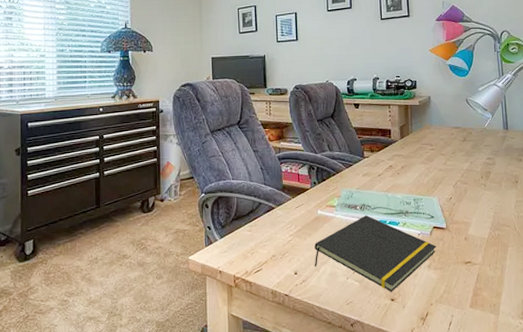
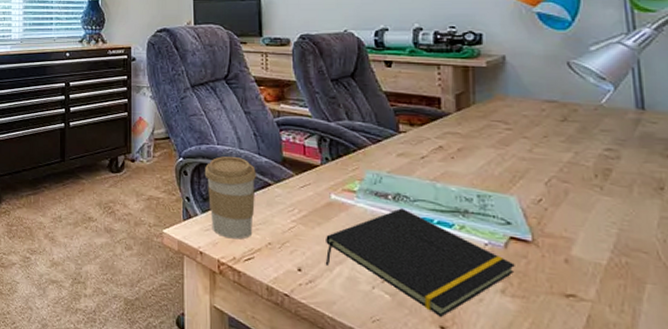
coffee cup: none [222,188,264,256] -> present [204,156,257,240]

